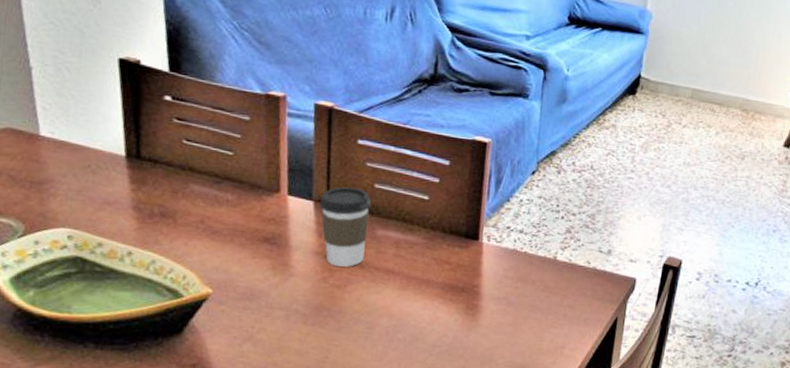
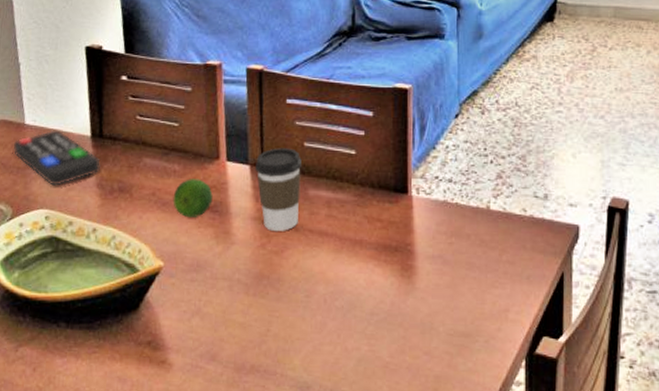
remote control: none [23,145,139,205] -> present [12,130,101,186]
fruit: none [224,209,271,249] -> present [173,178,213,218]

